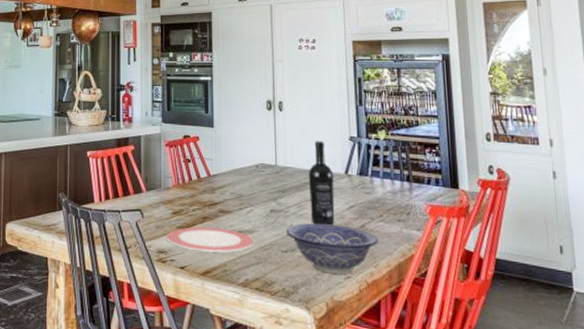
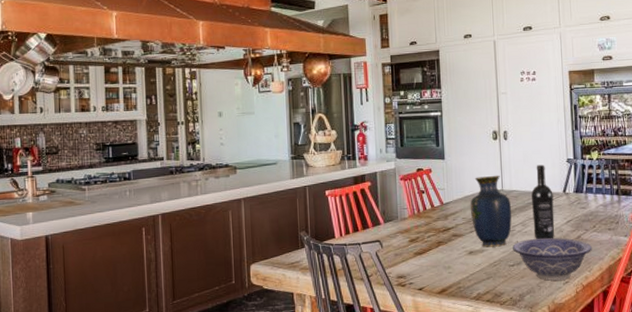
plate: present [167,227,255,253] -> none [405,250,485,273]
vase: none [239,148,286,229] -> present [470,175,512,248]

